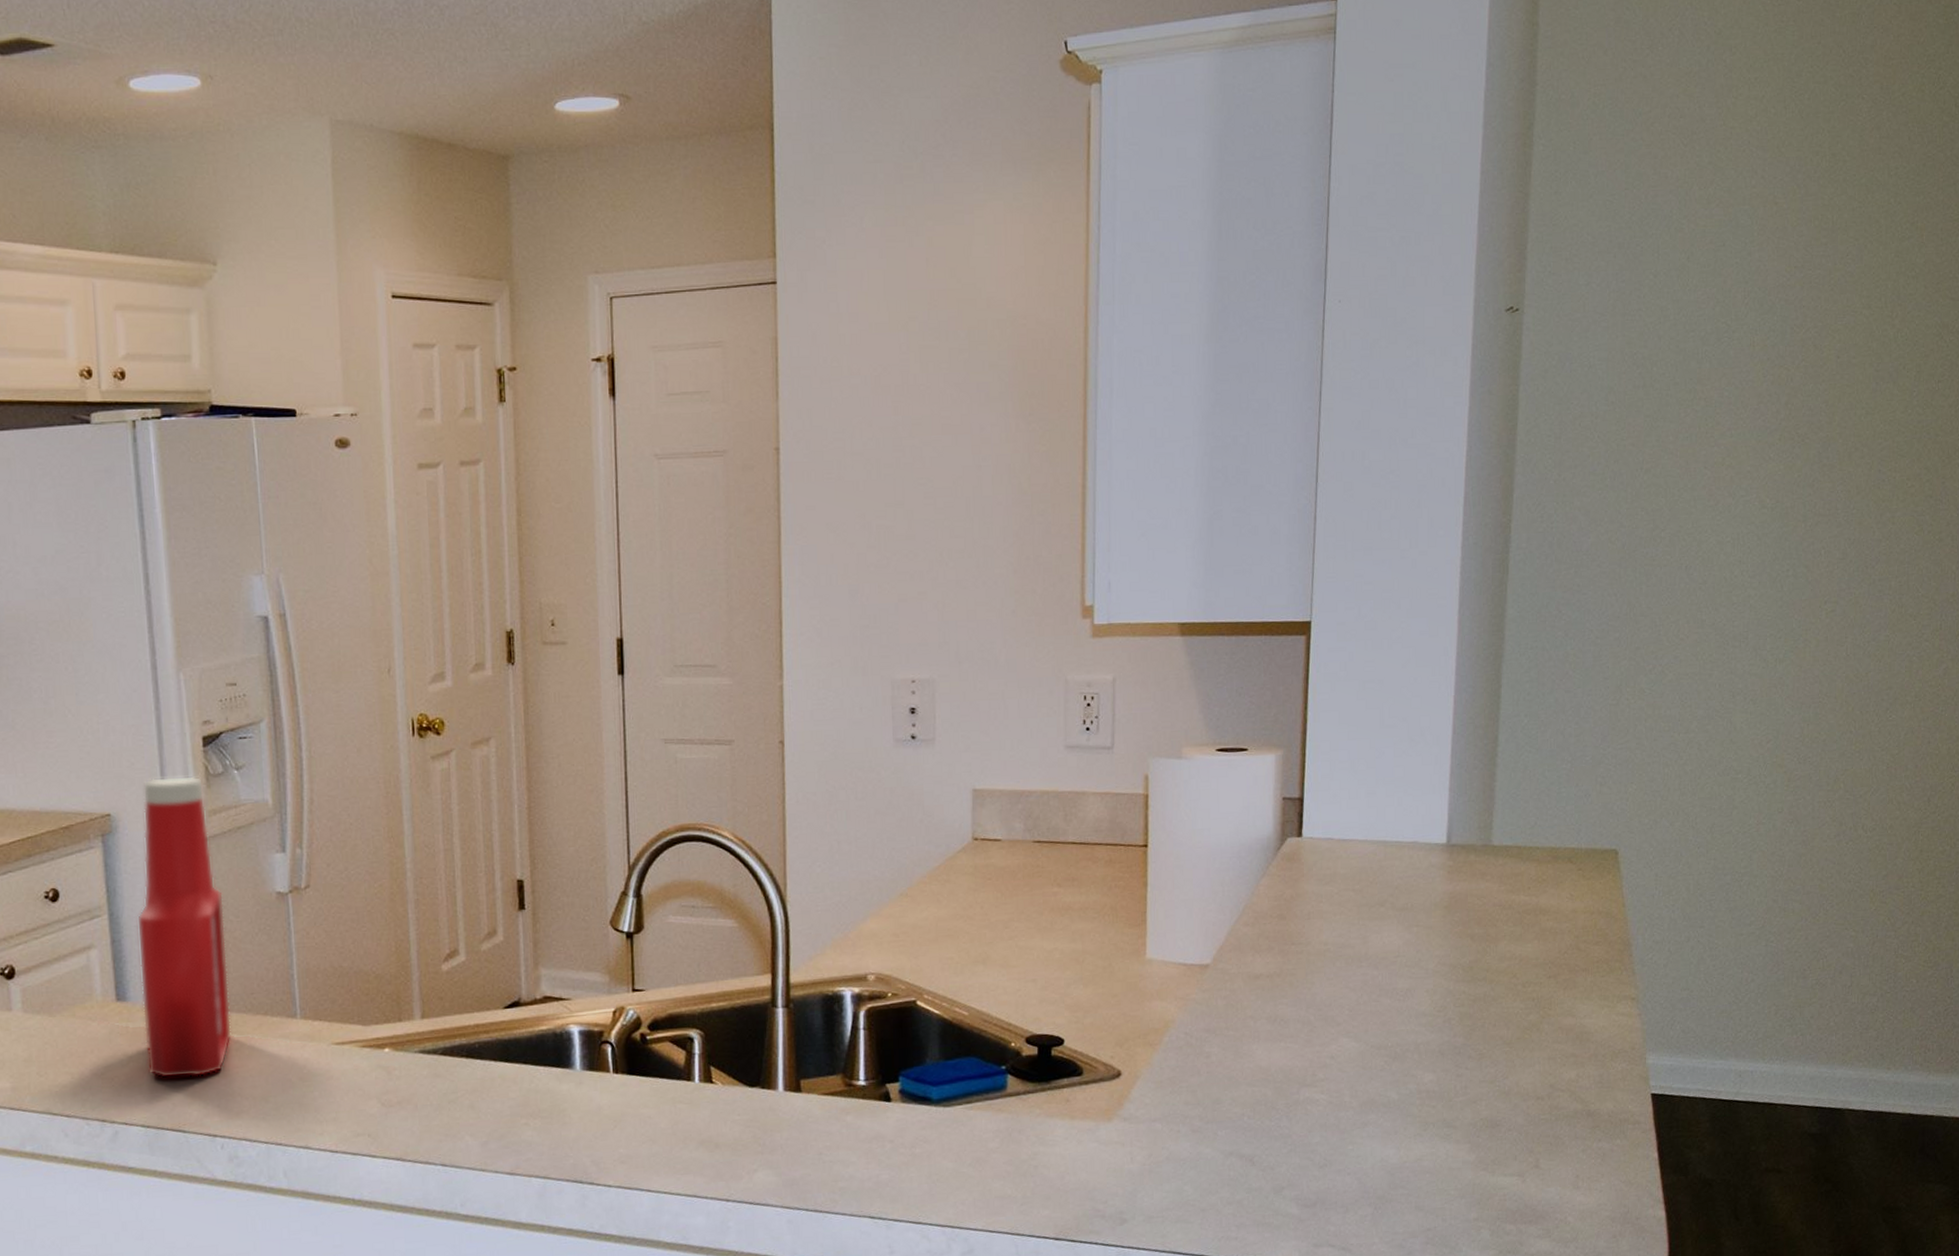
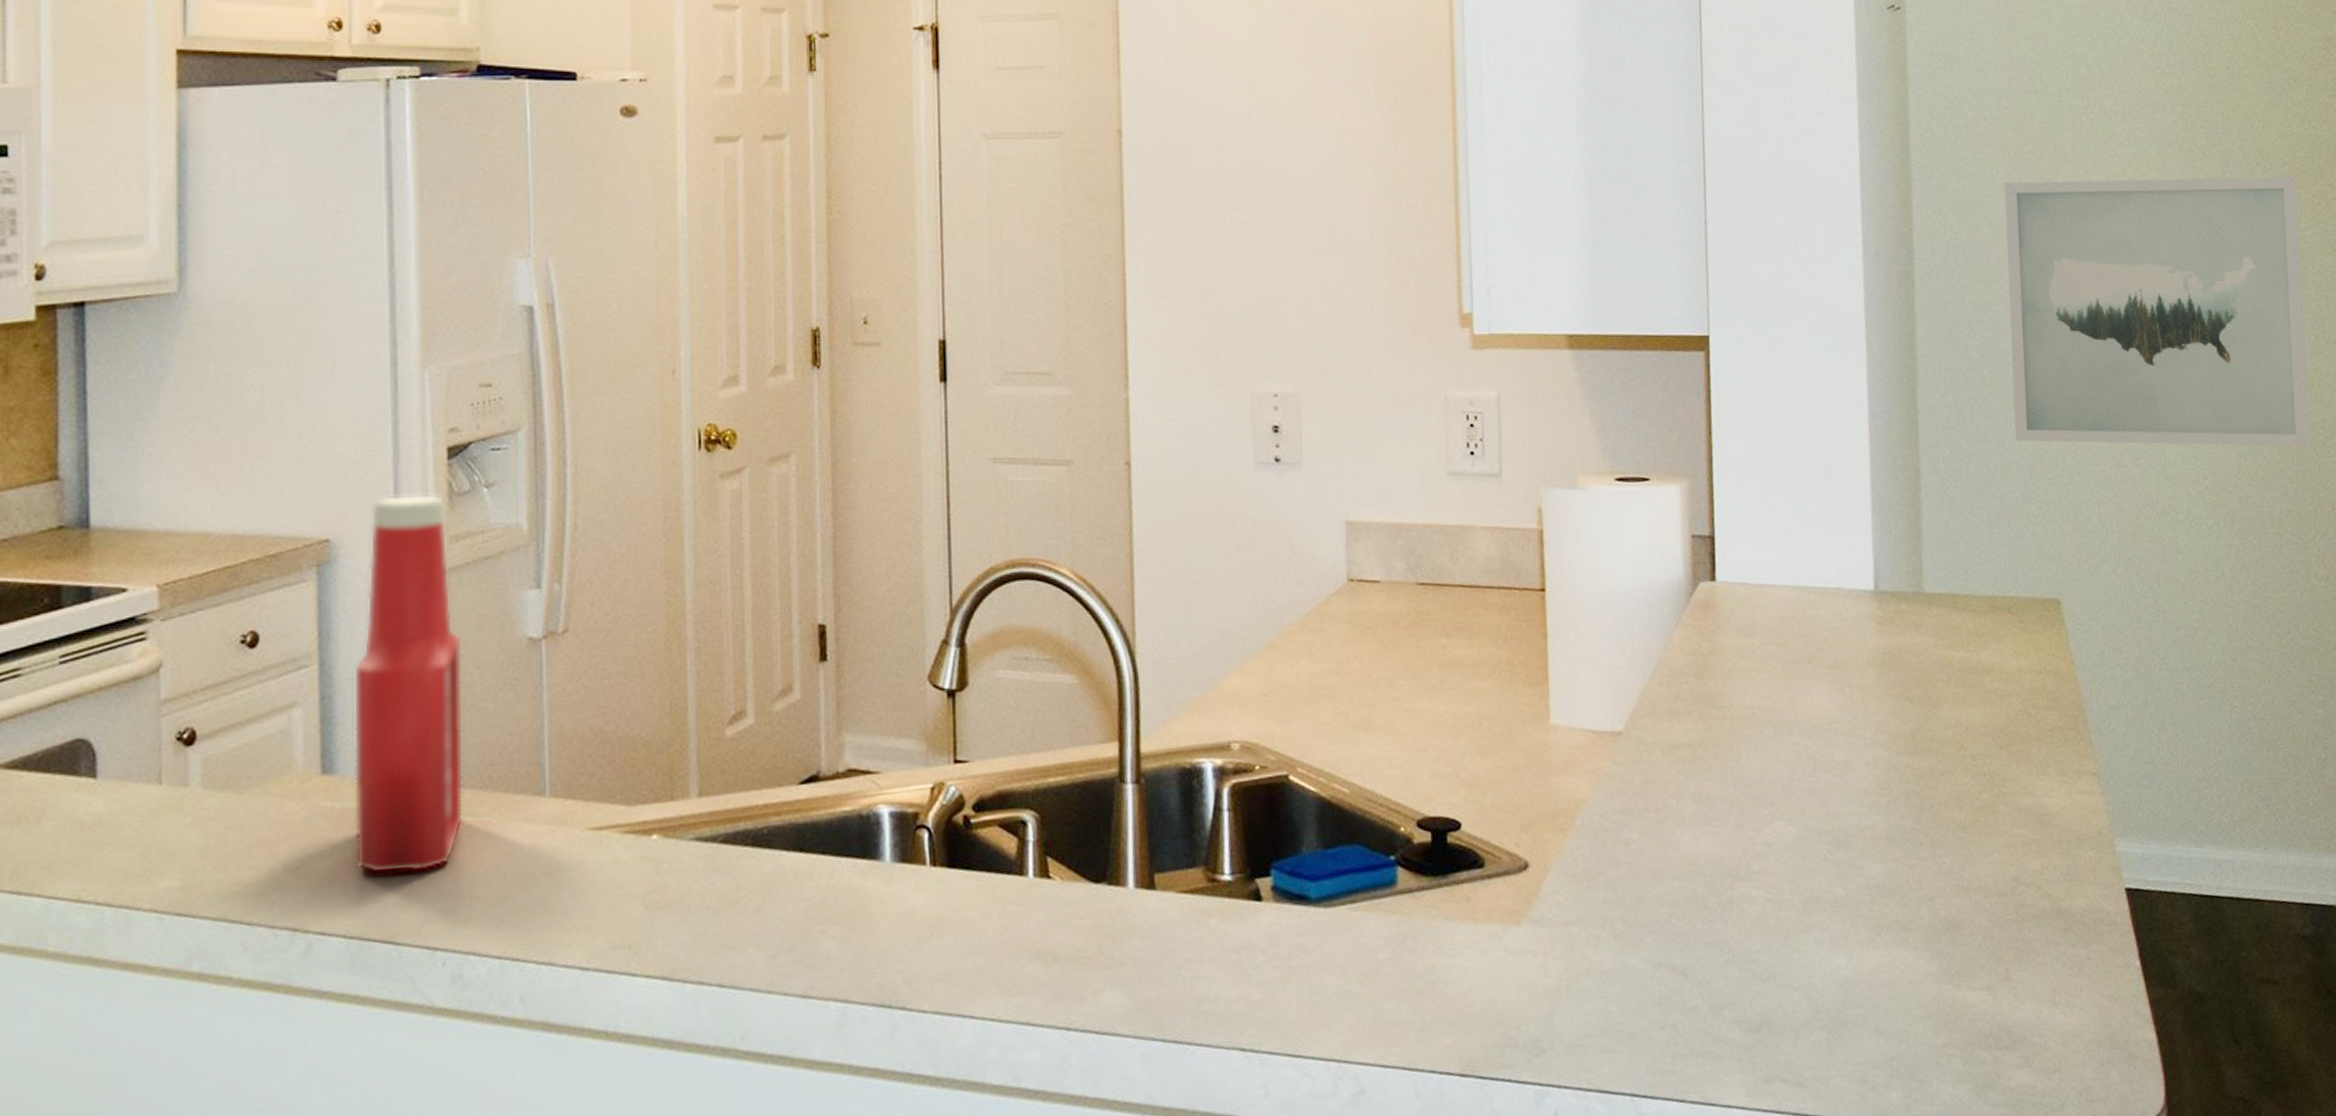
wall art: none [1590,461,1892,712] -> present [2003,177,2310,447]

